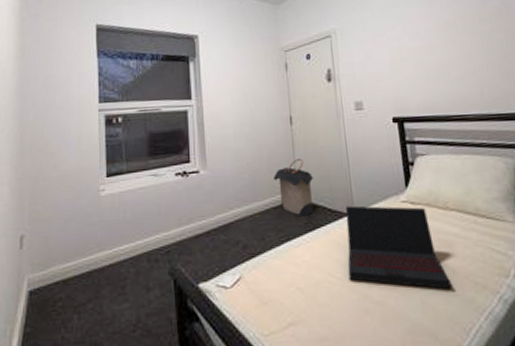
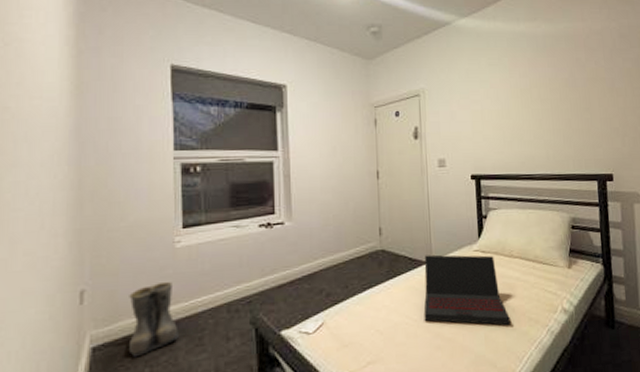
boots: none [59,230,103,303] -> present [128,282,179,358]
laundry hamper: present [274,157,314,217] -> none [359,210,397,265]

